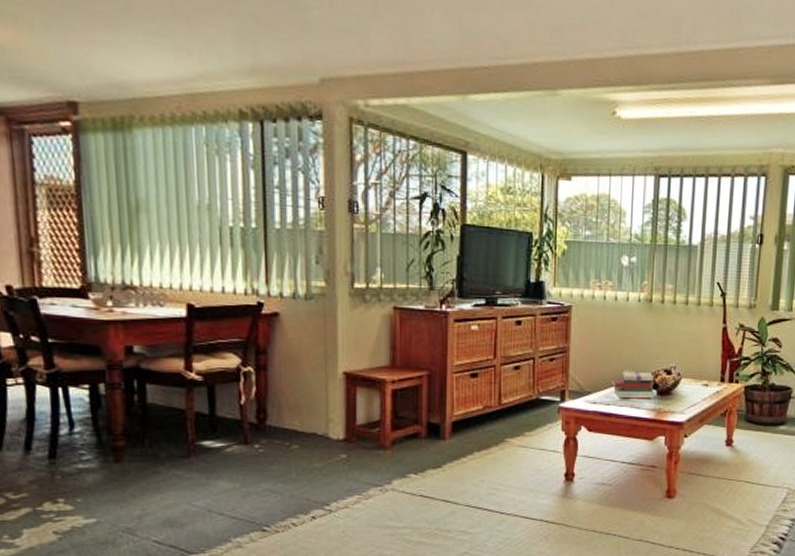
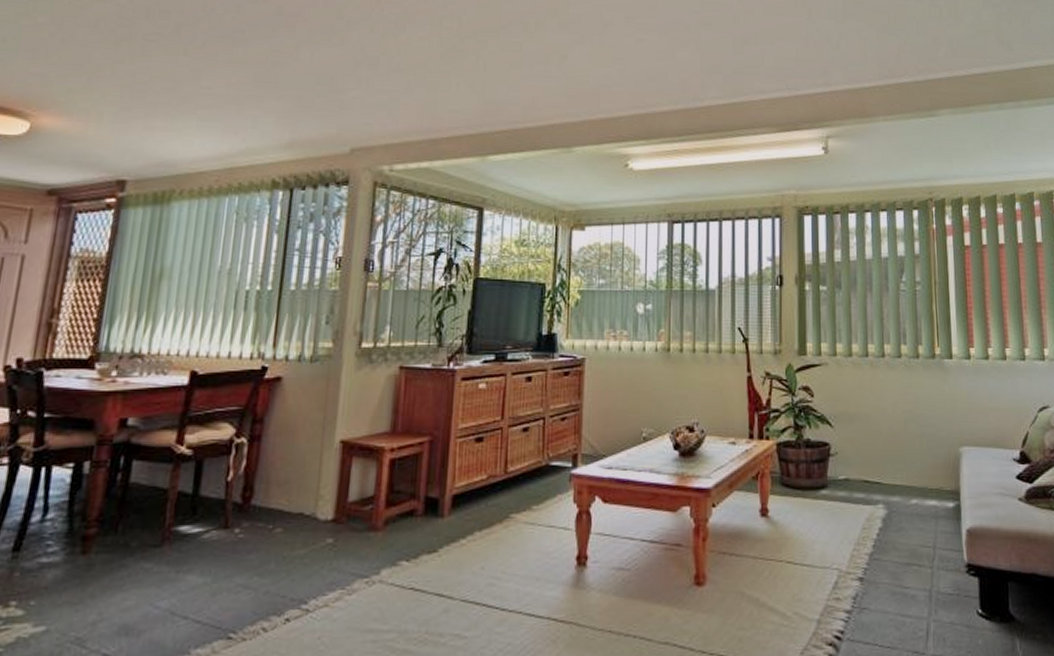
books: present [611,372,655,399] -> none [627,430,677,462]

